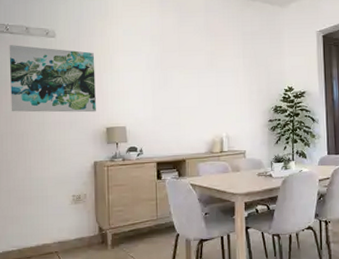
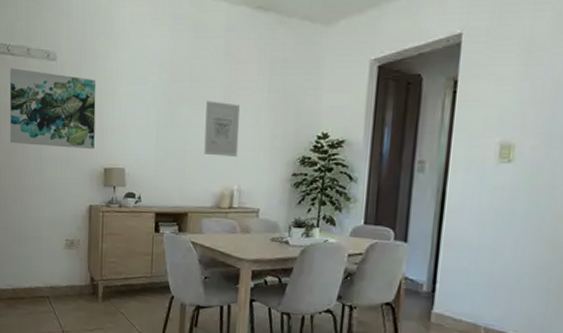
wall art: none [194,66,224,110] -> present [204,101,240,157]

